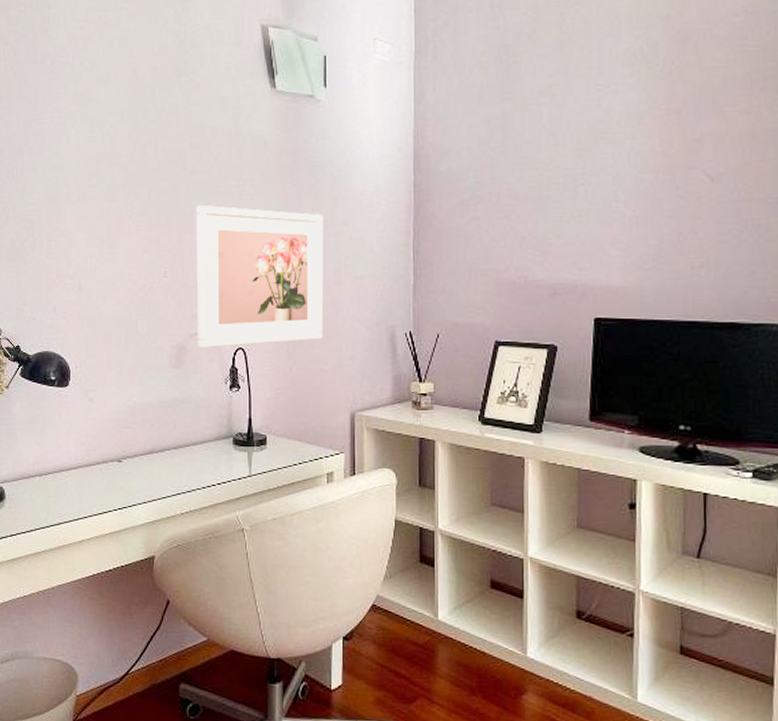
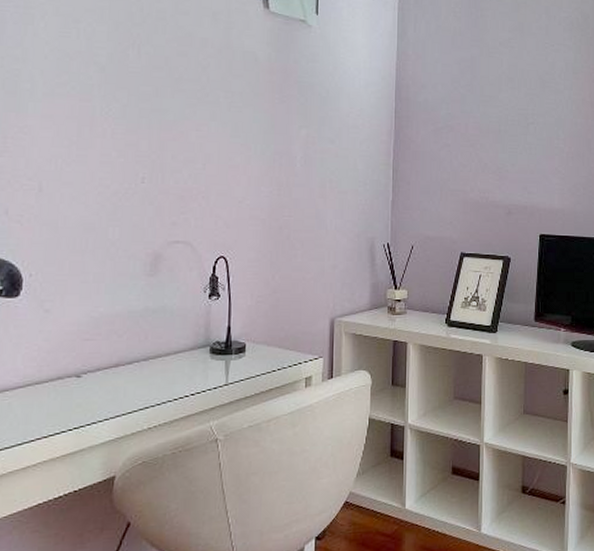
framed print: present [196,204,324,349] -> none [175,112,311,257]

